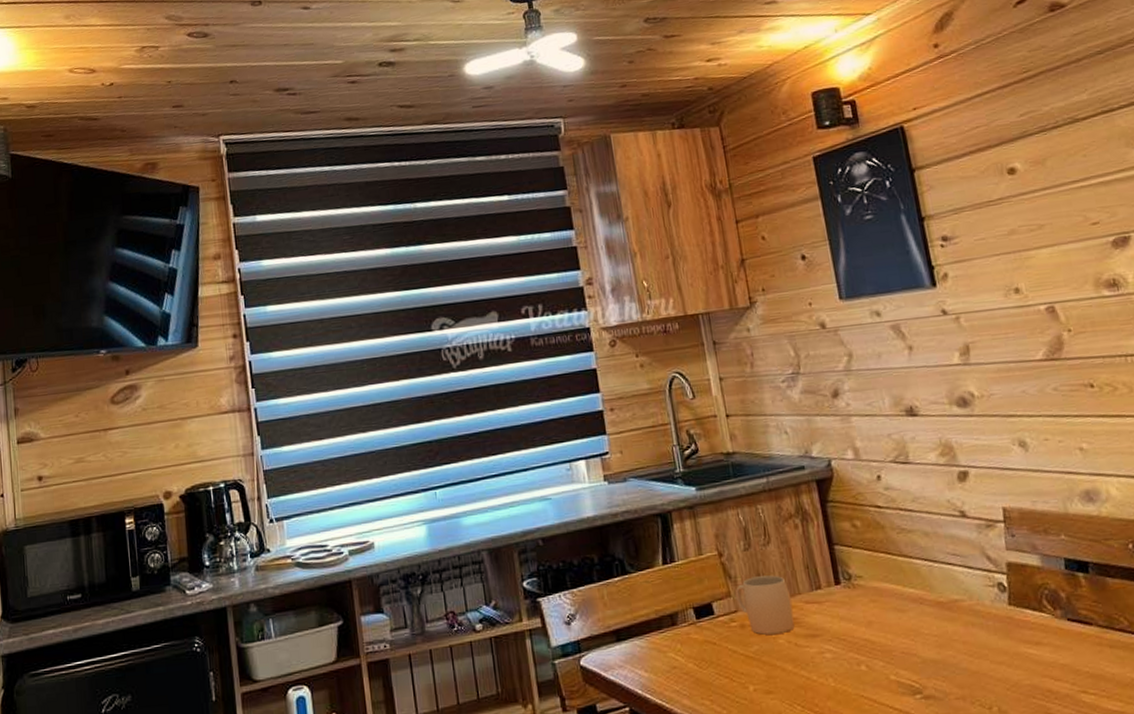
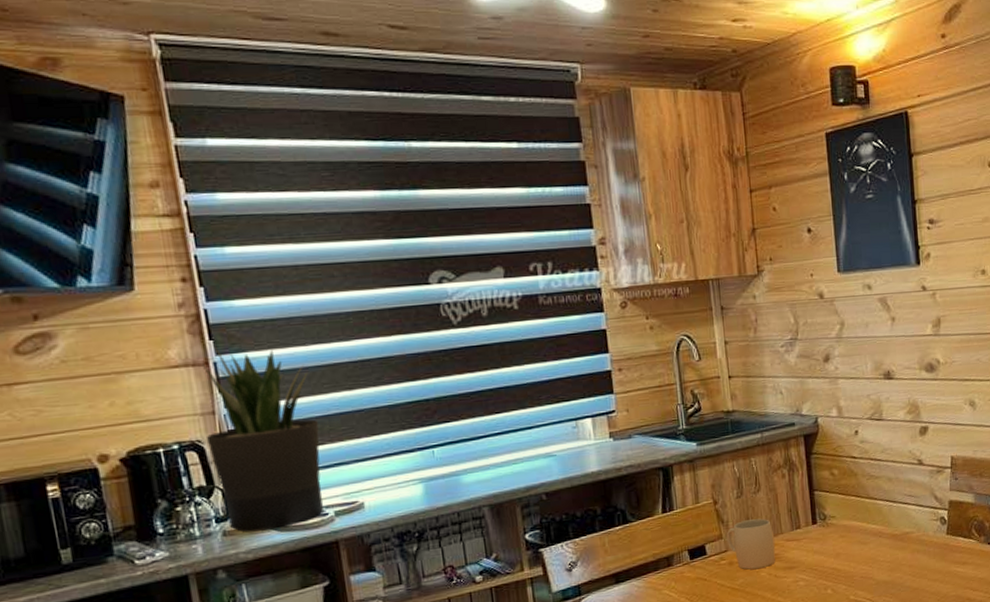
planter: none [245,392,340,568] -> present [201,345,325,532]

